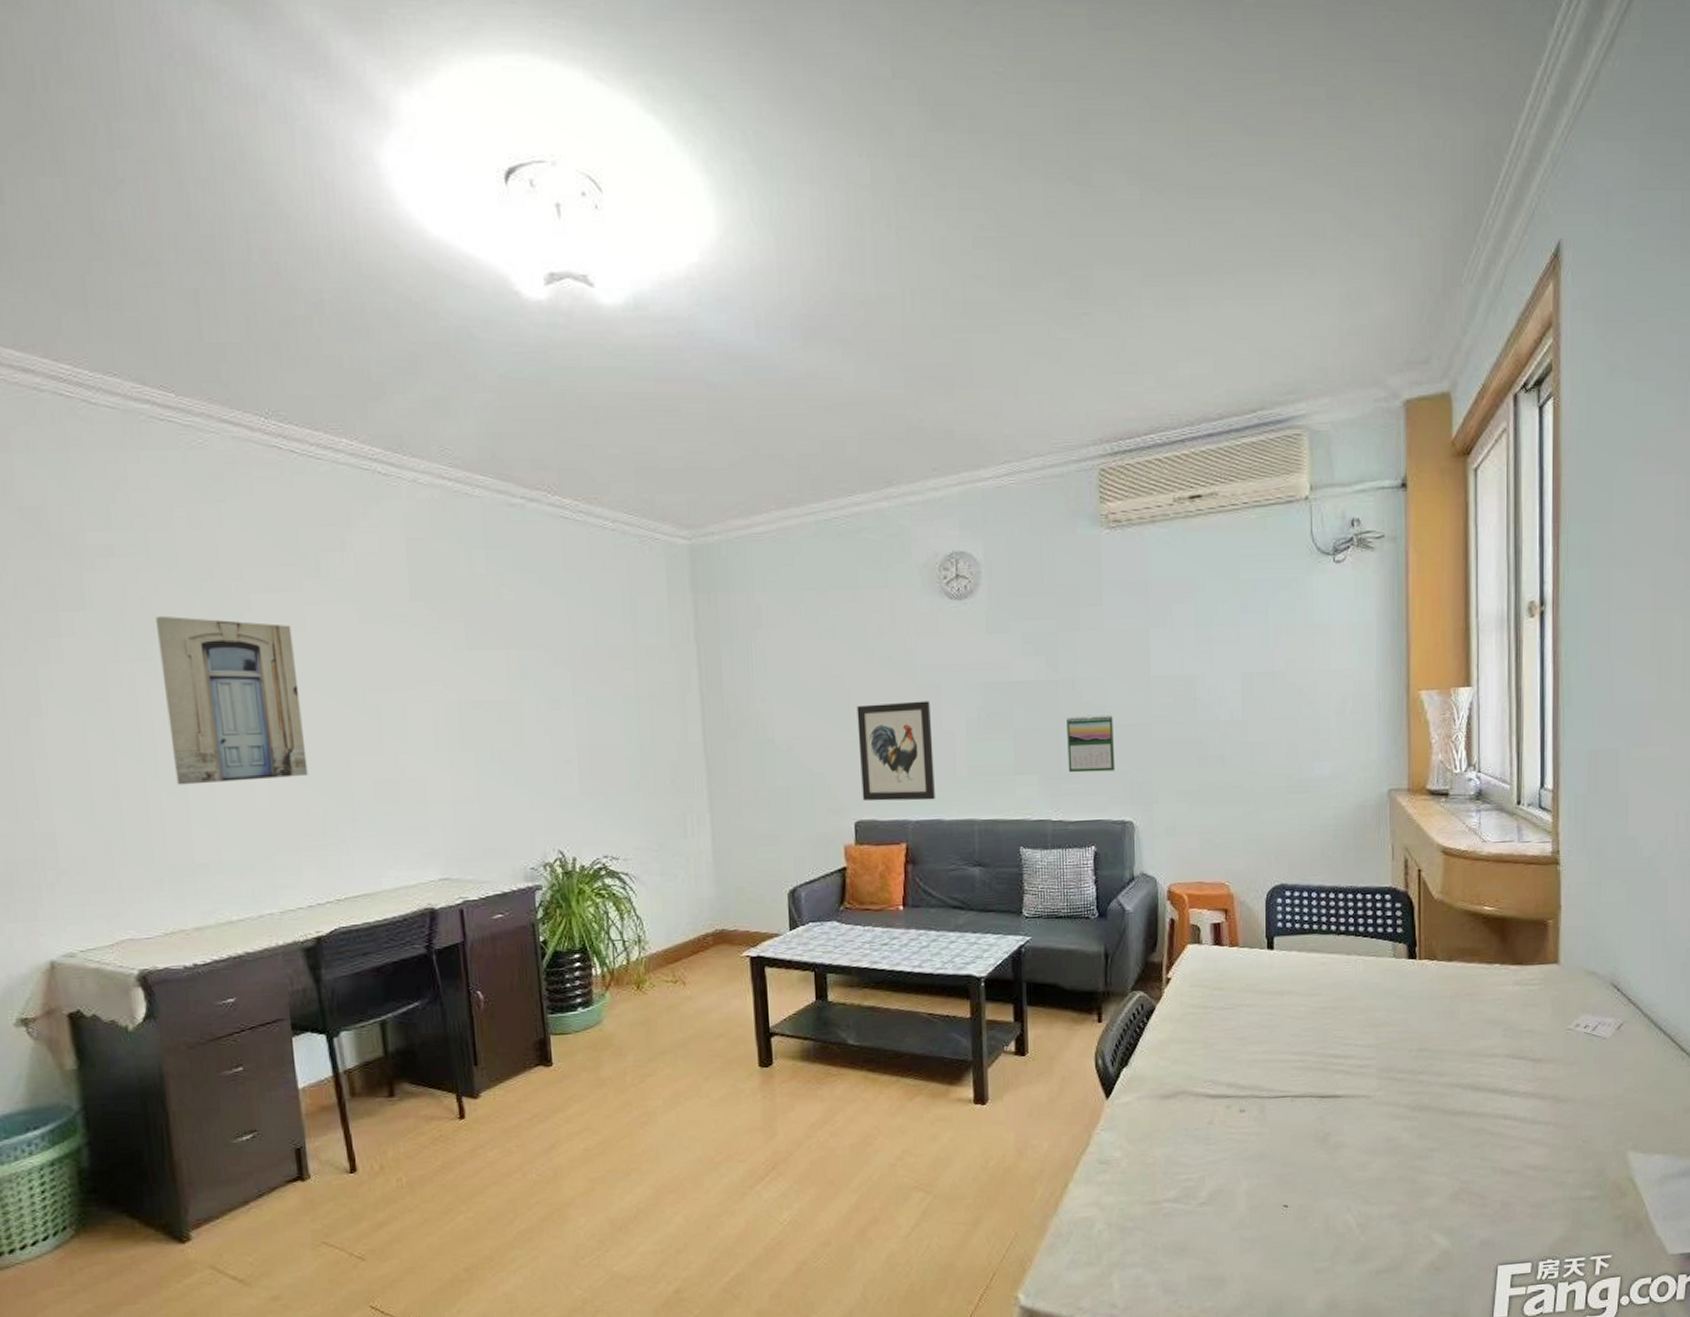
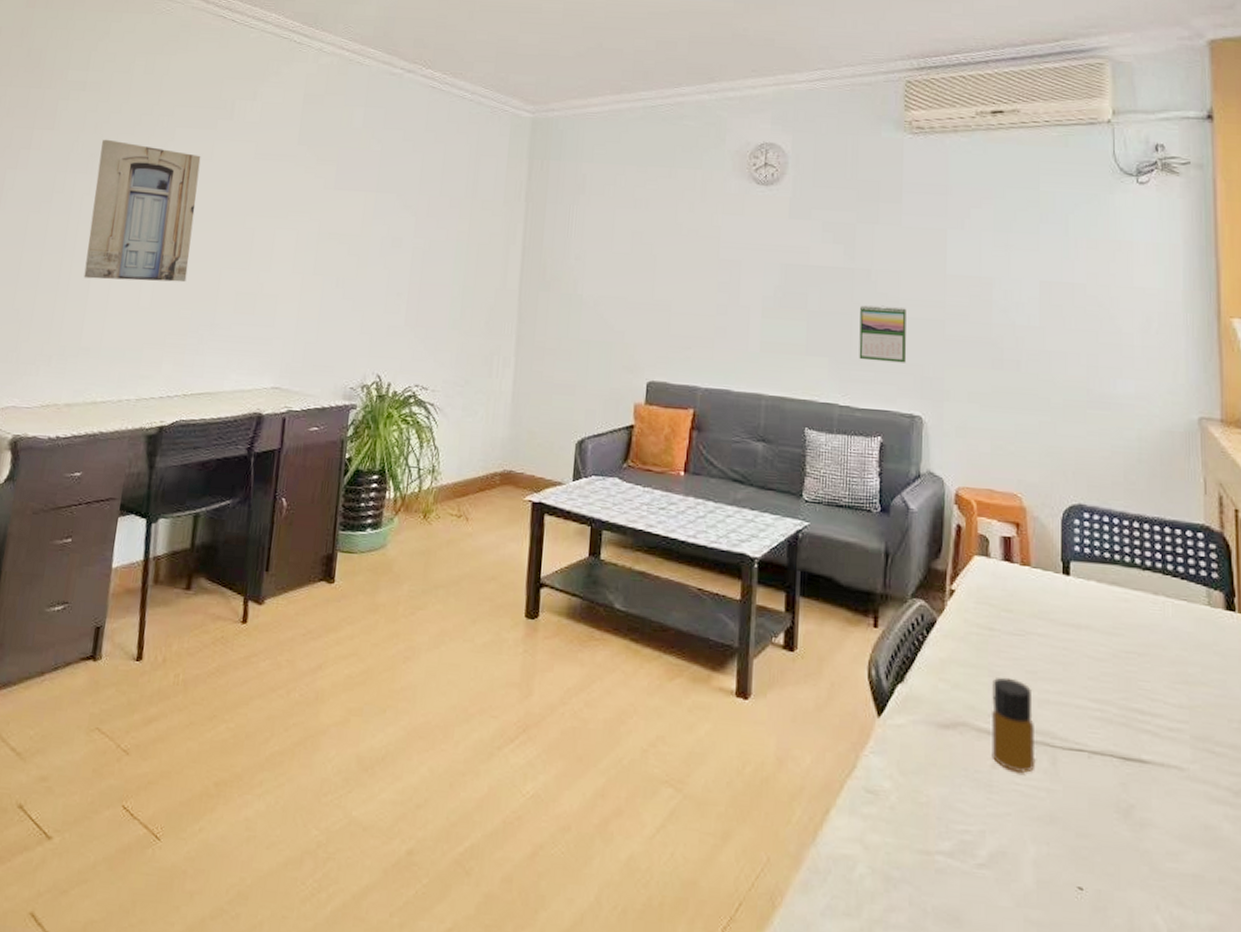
wall art: present [857,701,935,802] -> none [657,272,730,370]
bottle: none [1206,1046,1245,1125] -> present [990,677,1034,774]

